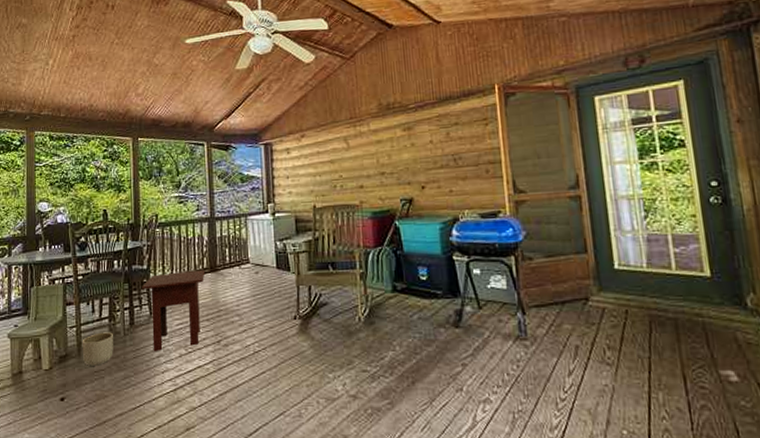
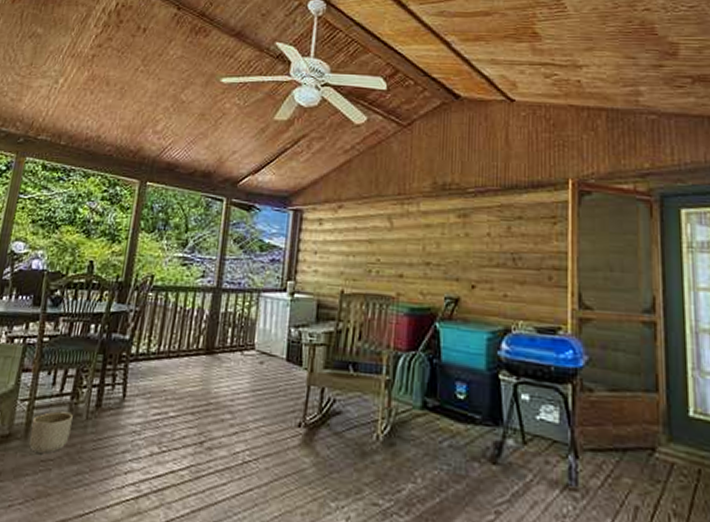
side table: present [141,269,205,352] -> none [117,348,200,446]

